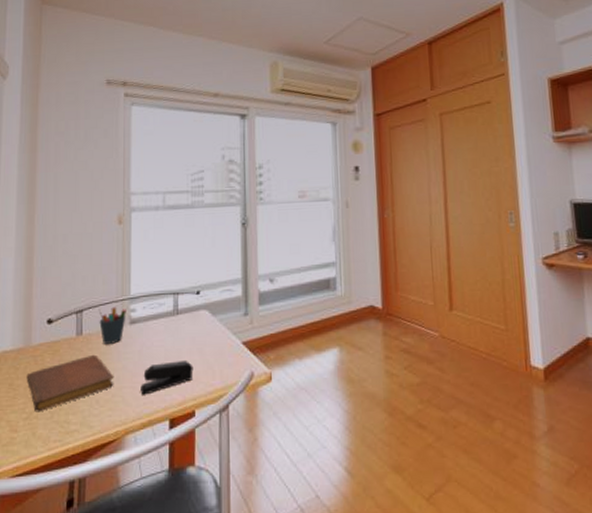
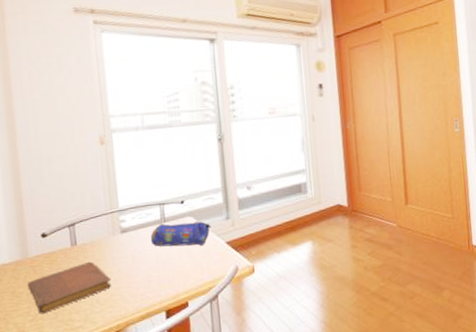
pen holder: present [98,306,128,344] -> none [89,218,118,252]
stapler: present [140,361,193,395] -> none [136,261,184,293]
pencil case: none [160,316,227,344] -> present [150,221,211,247]

